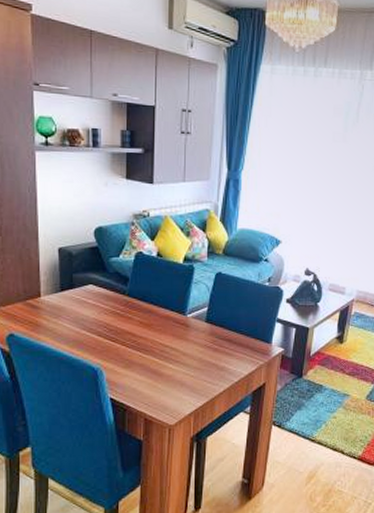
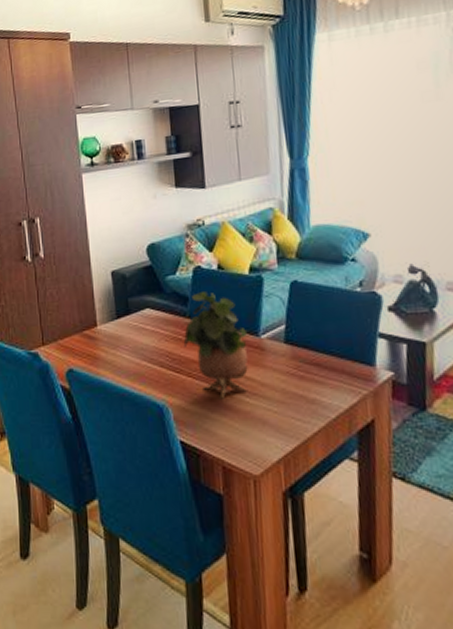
potted plant: none [120,274,175,365] -> present [183,292,249,399]

